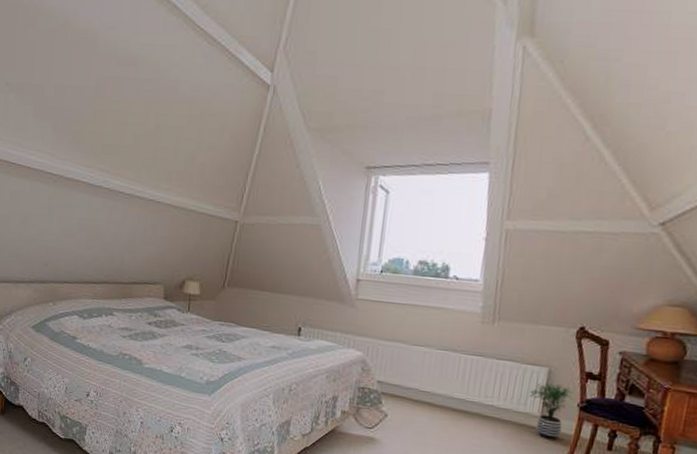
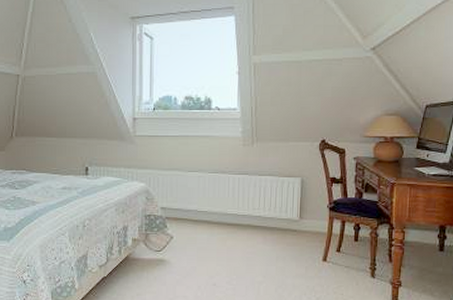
potted plant: present [529,383,574,440] -> none [289,191,324,239]

